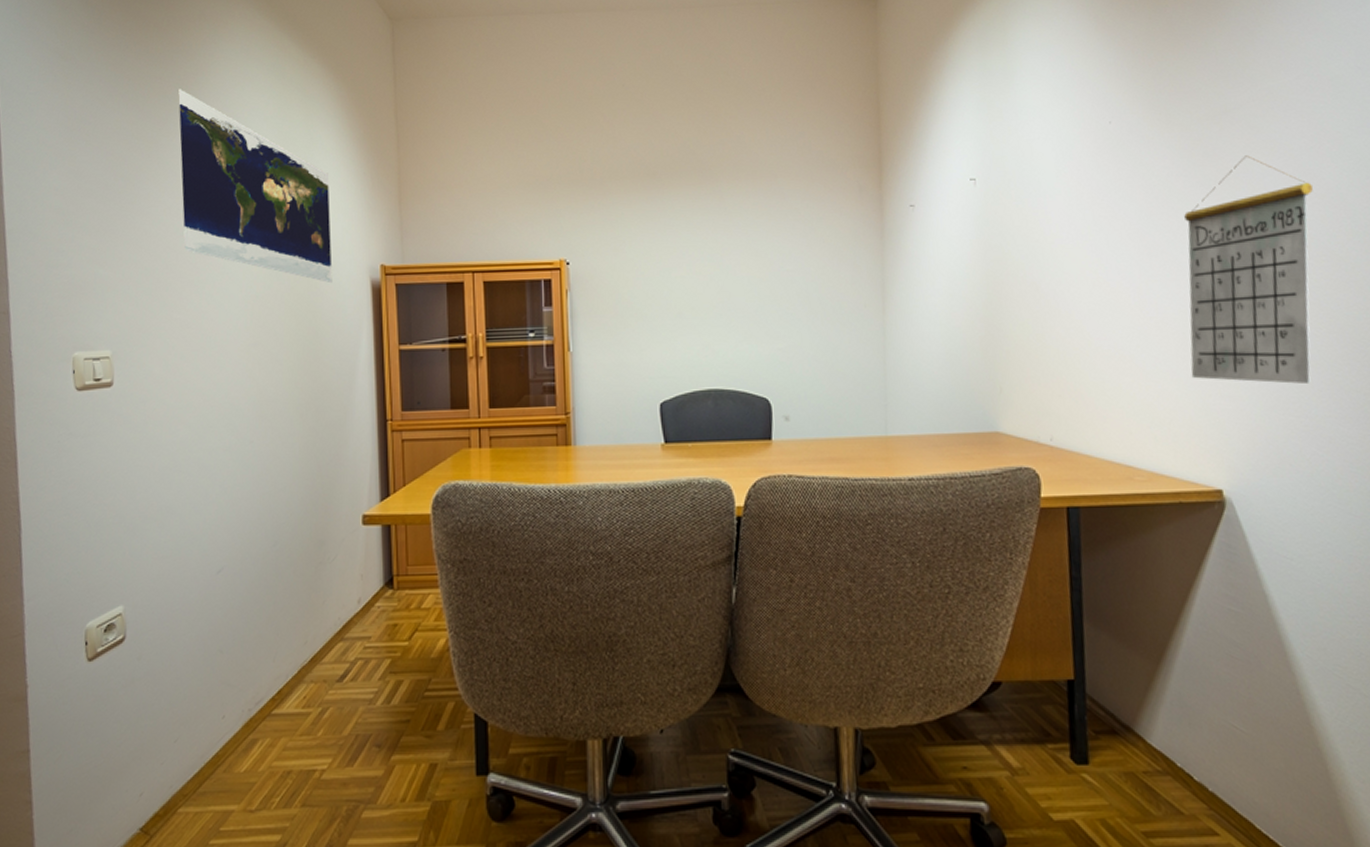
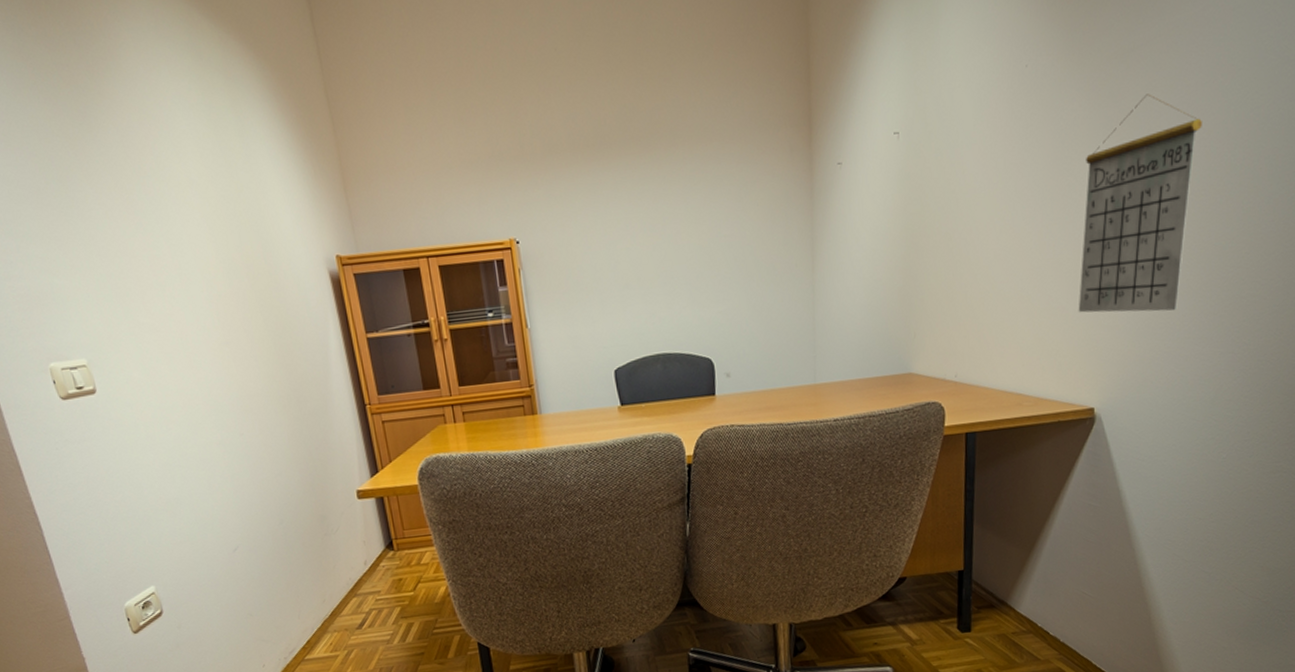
map: present [178,89,333,284] -> none [90,76,291,278]

